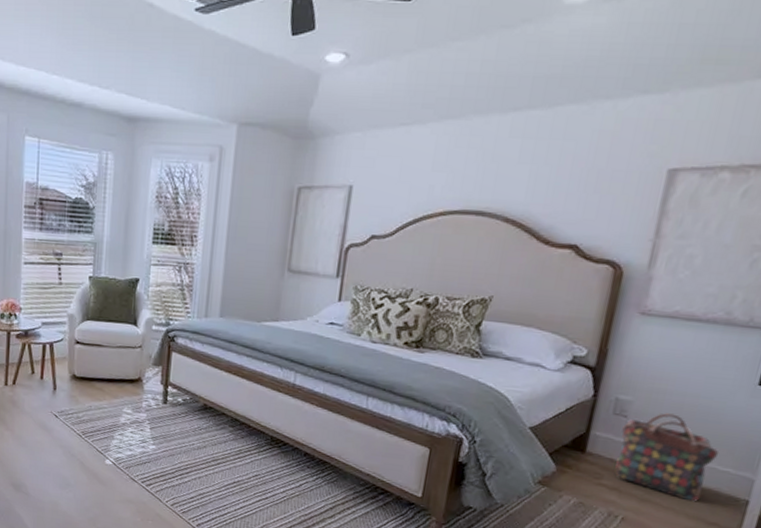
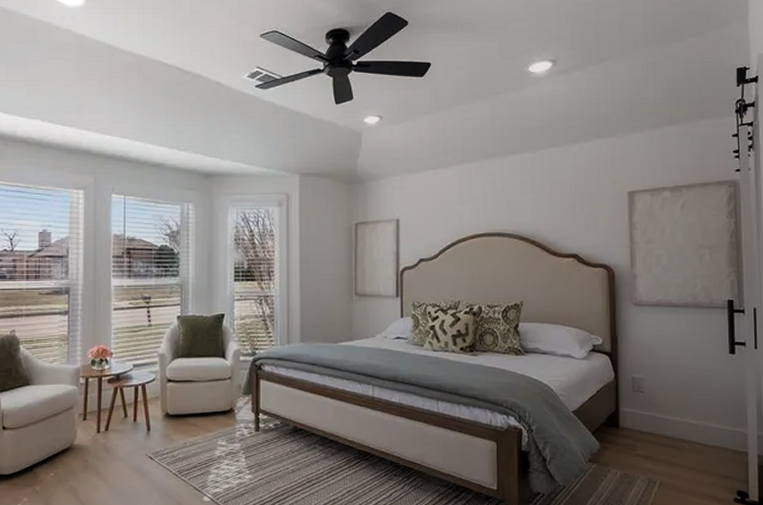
backpack: present [615,413,719,502] -> none [642,385,717,460]

